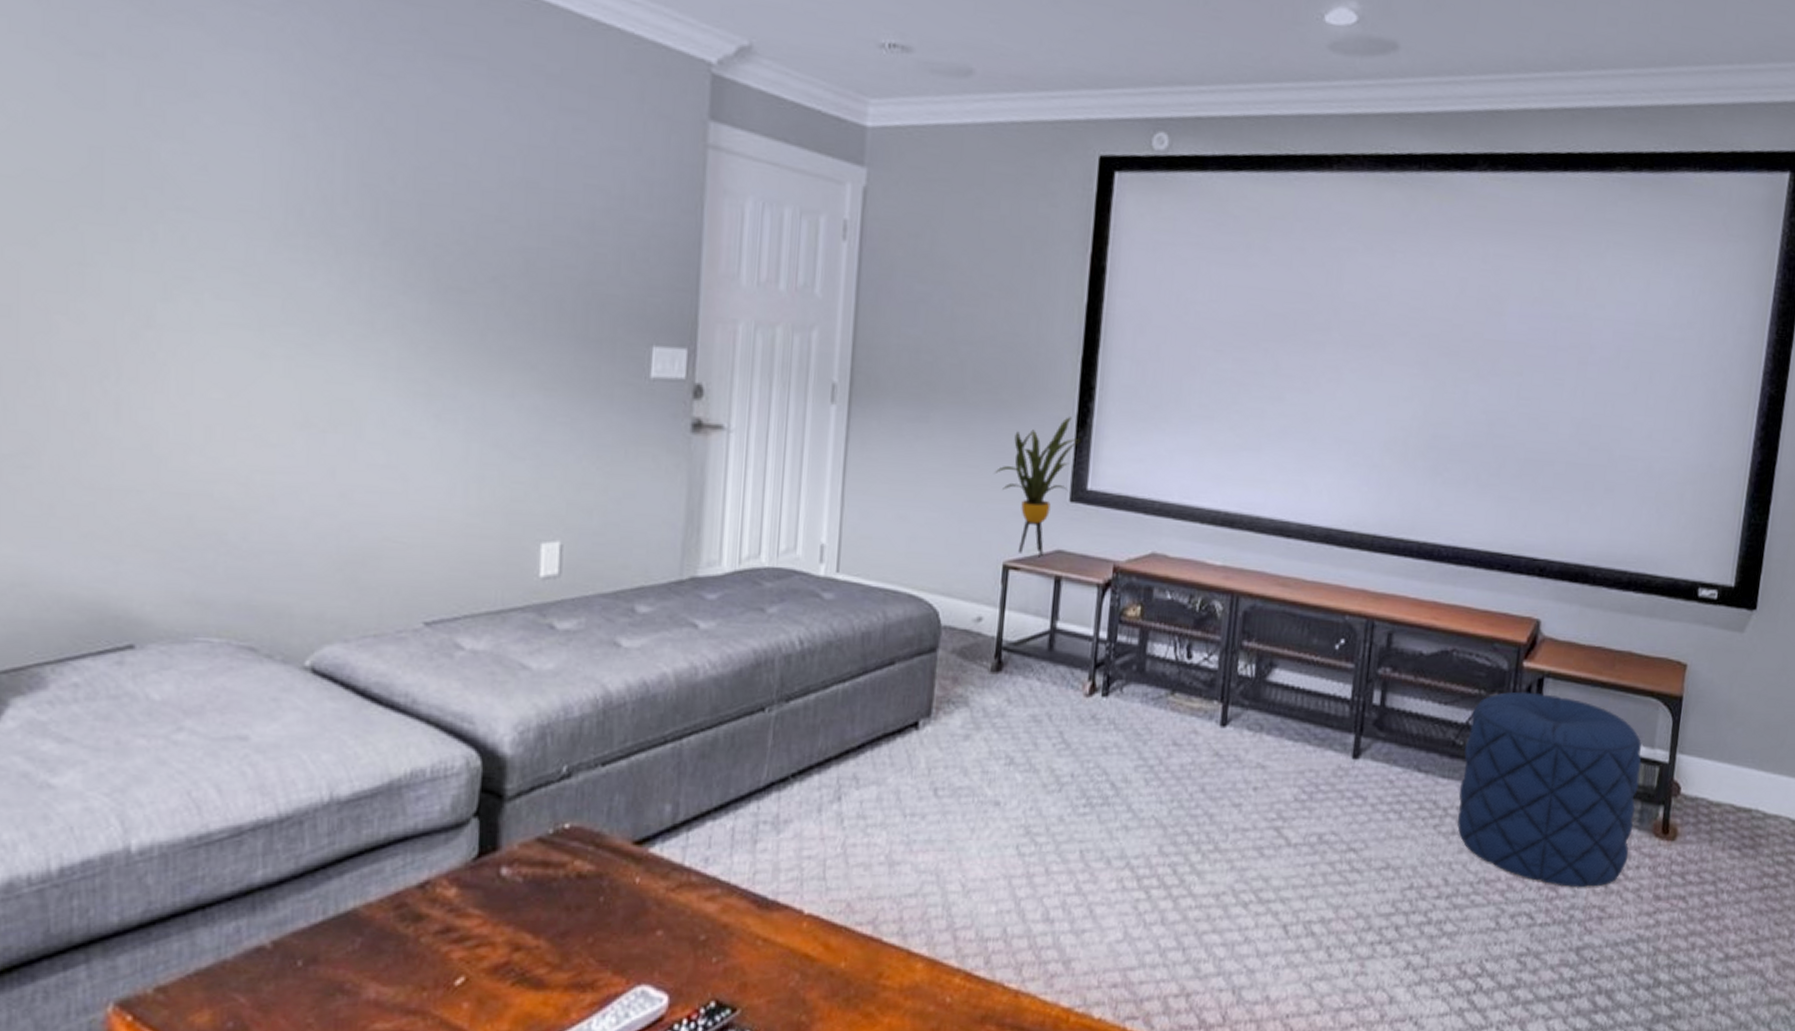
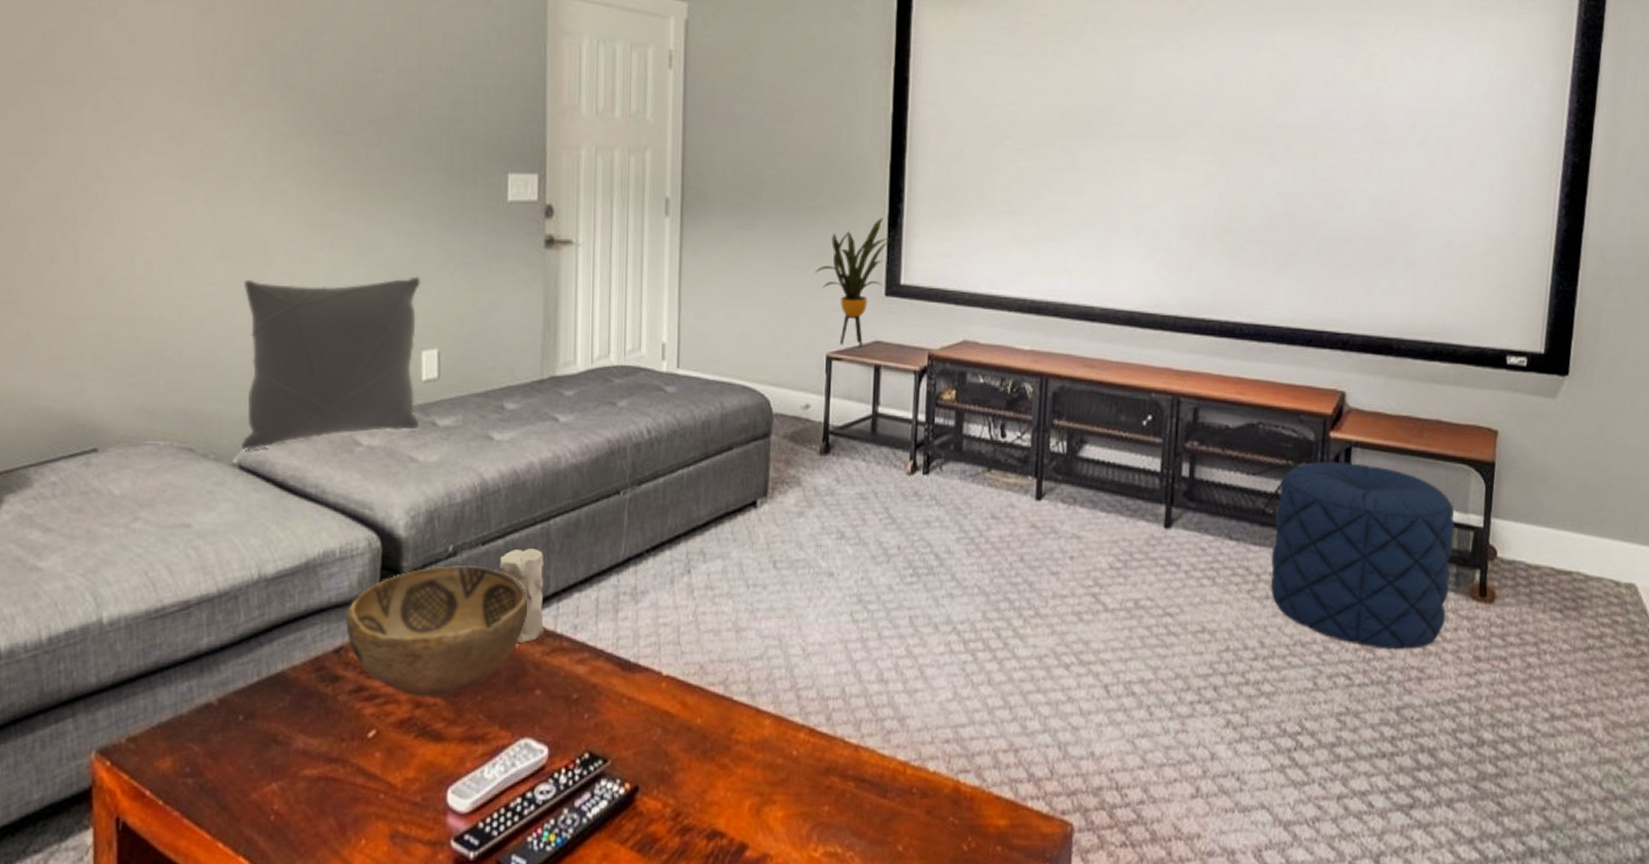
pillow: none [316,452,544,651] -> present [241,276,421,450]
decorative bowl: none [434,789,653,939] -> present [346,566,528,697]
candle: none [620,770,674,877] -> present [499,548,545,642]

